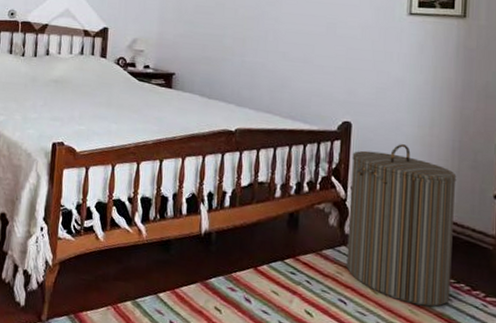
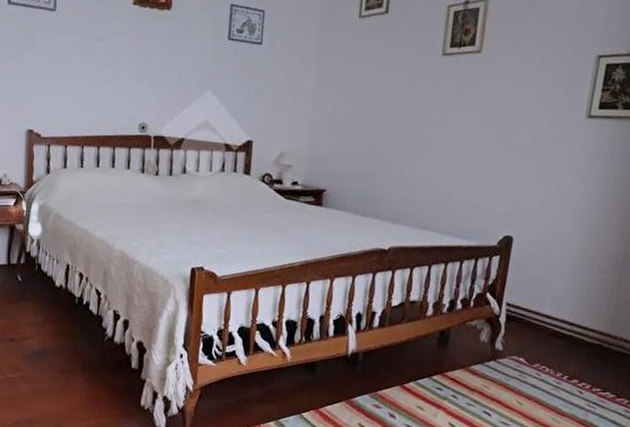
laundry hamper: present [346,144,457,307] -> none [493,257,617,415]

